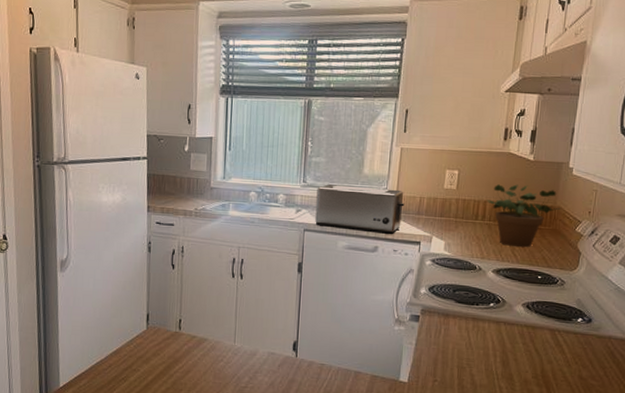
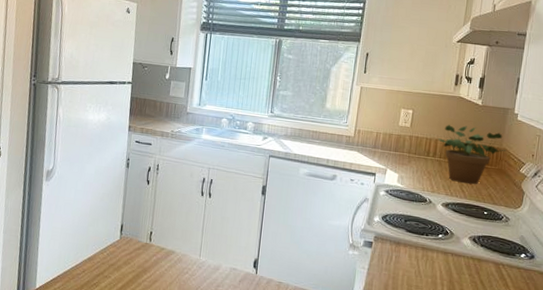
toaster: present [315,184,405,235] -> none [279,116,362,166]

